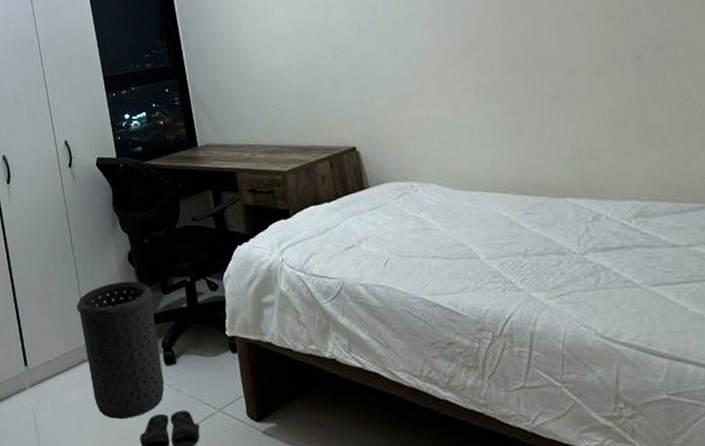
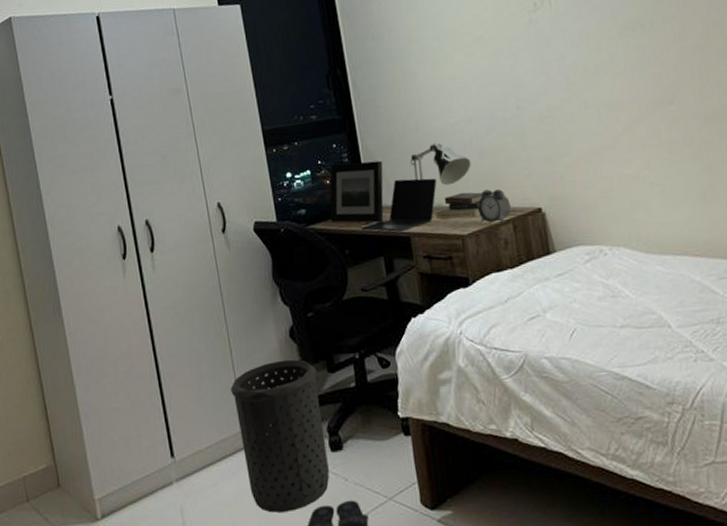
picture frame: none [163,103,212,160] -> present [330,160,384,223]
laptop: none [191,119,260,168] -> present [361,178,437,232]
desk lamp: none [235,87,291,150] -> present [410,142,472,212]
books: none [258,132,301,157] -> present [436,192,483,220]
alarm clock: none [296,129,328,160] -> present [477,189,511,223]

